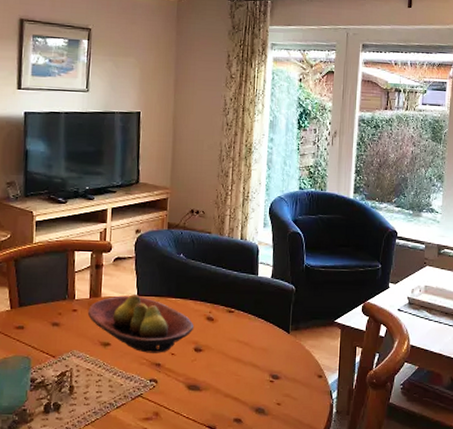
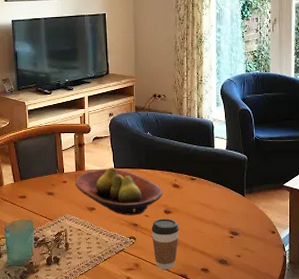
coffee cup: none [177,358,211,421] -> present [151,219,179,271]

